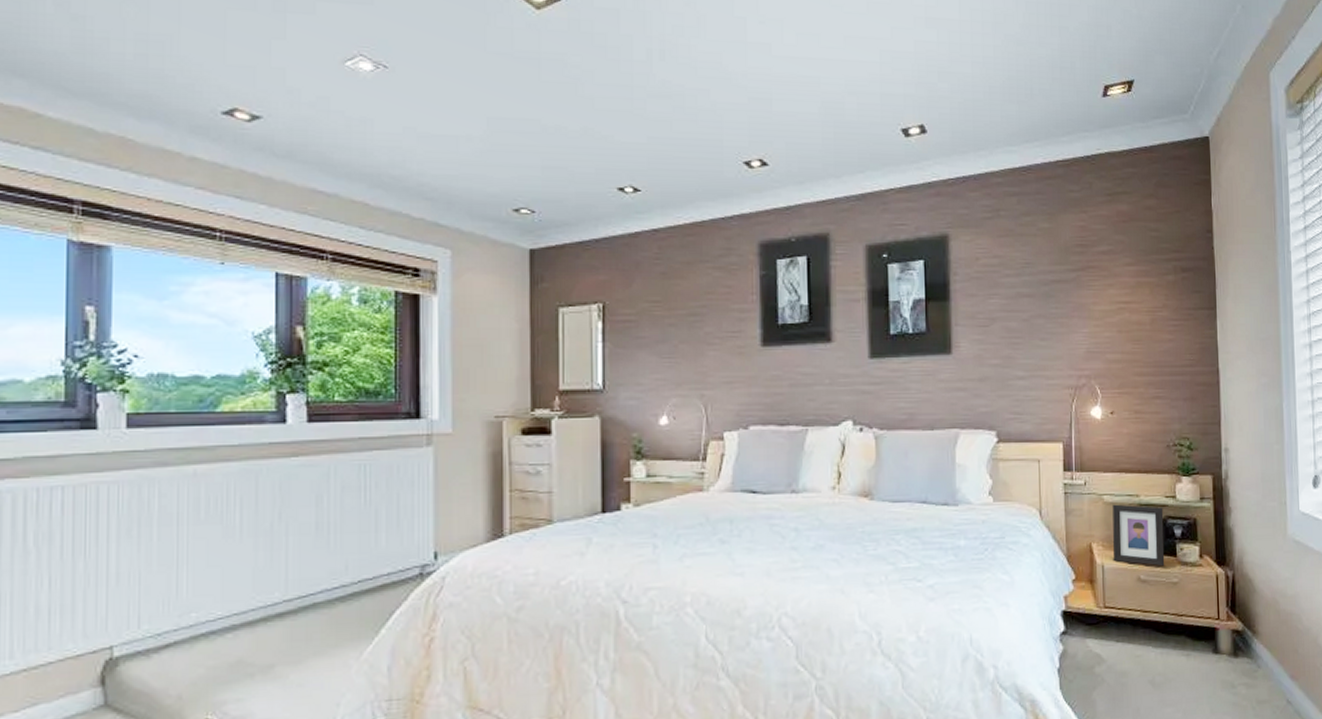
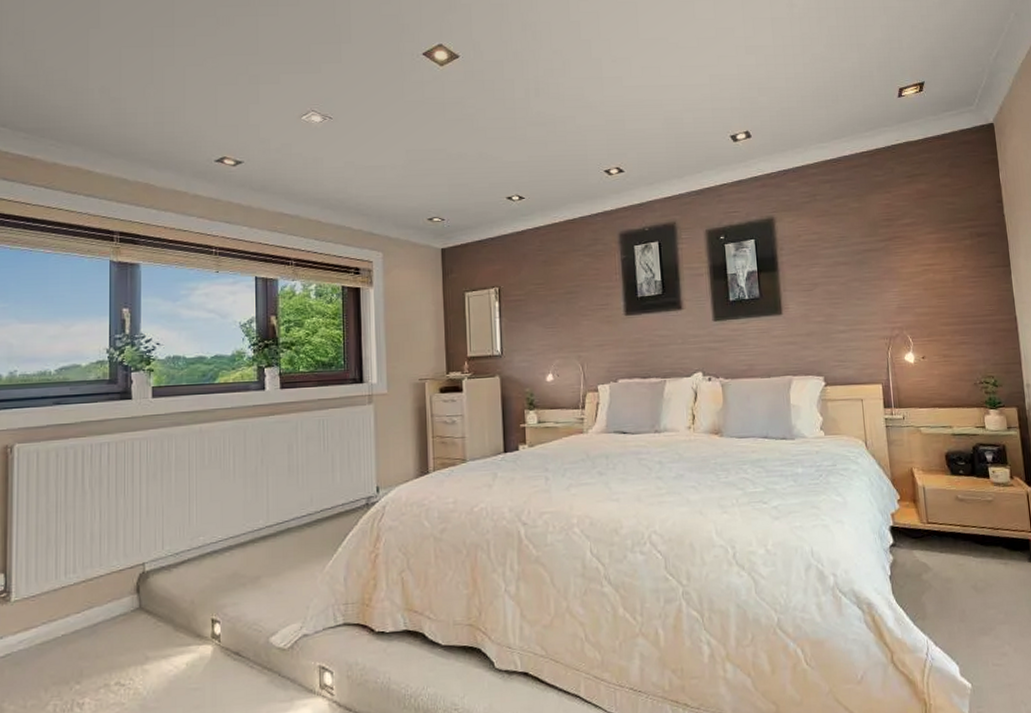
picture frame: present [1112,504,1165,567] -> none [929,434,980,487]

